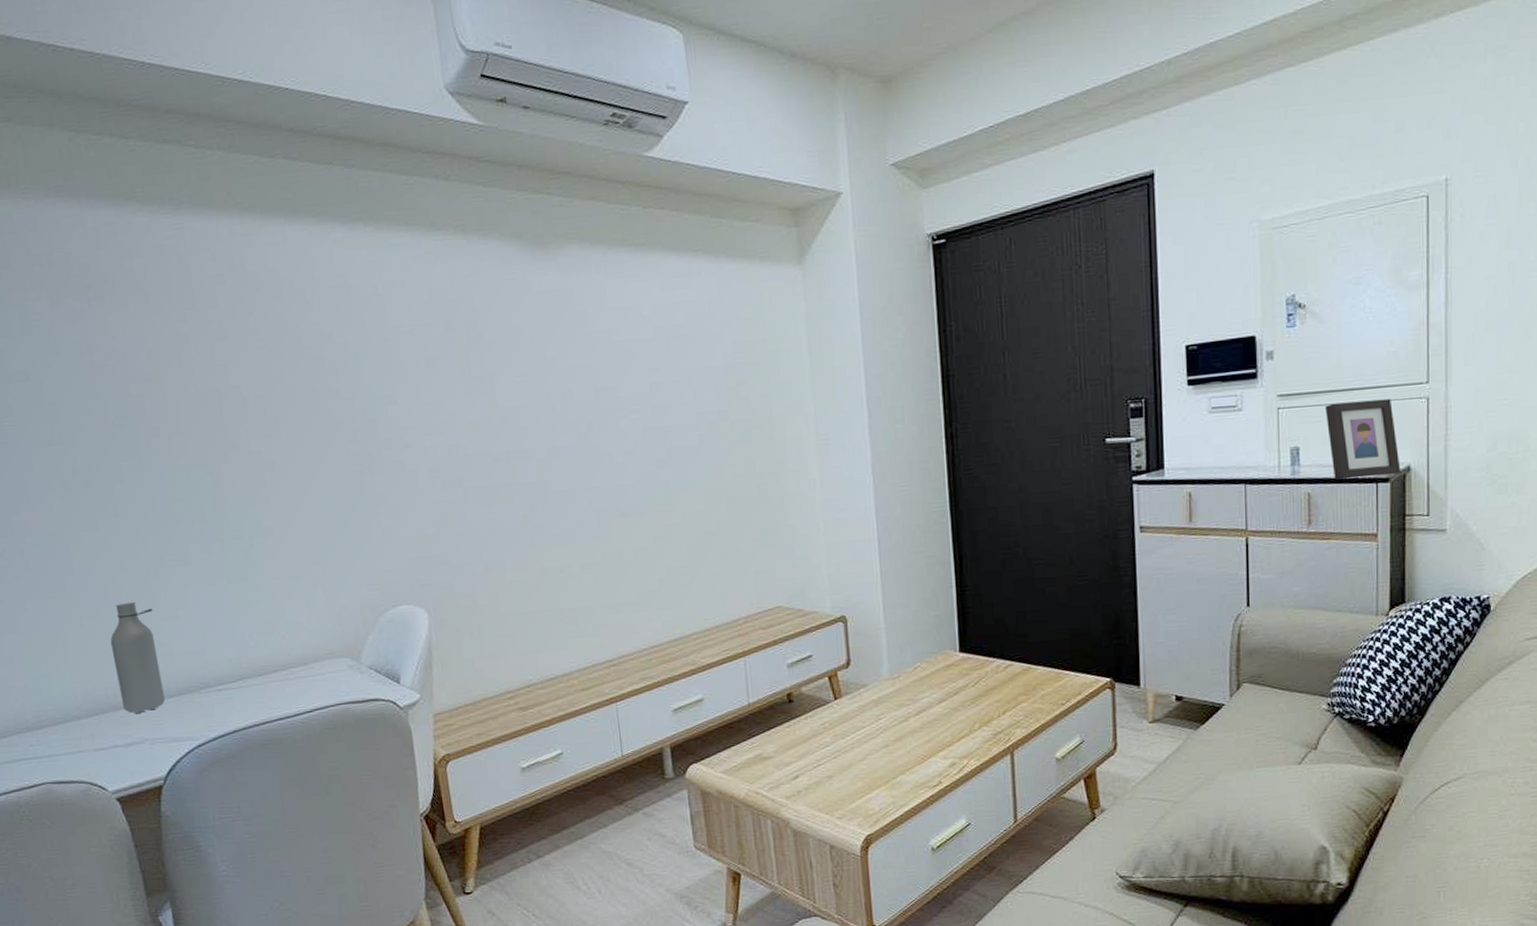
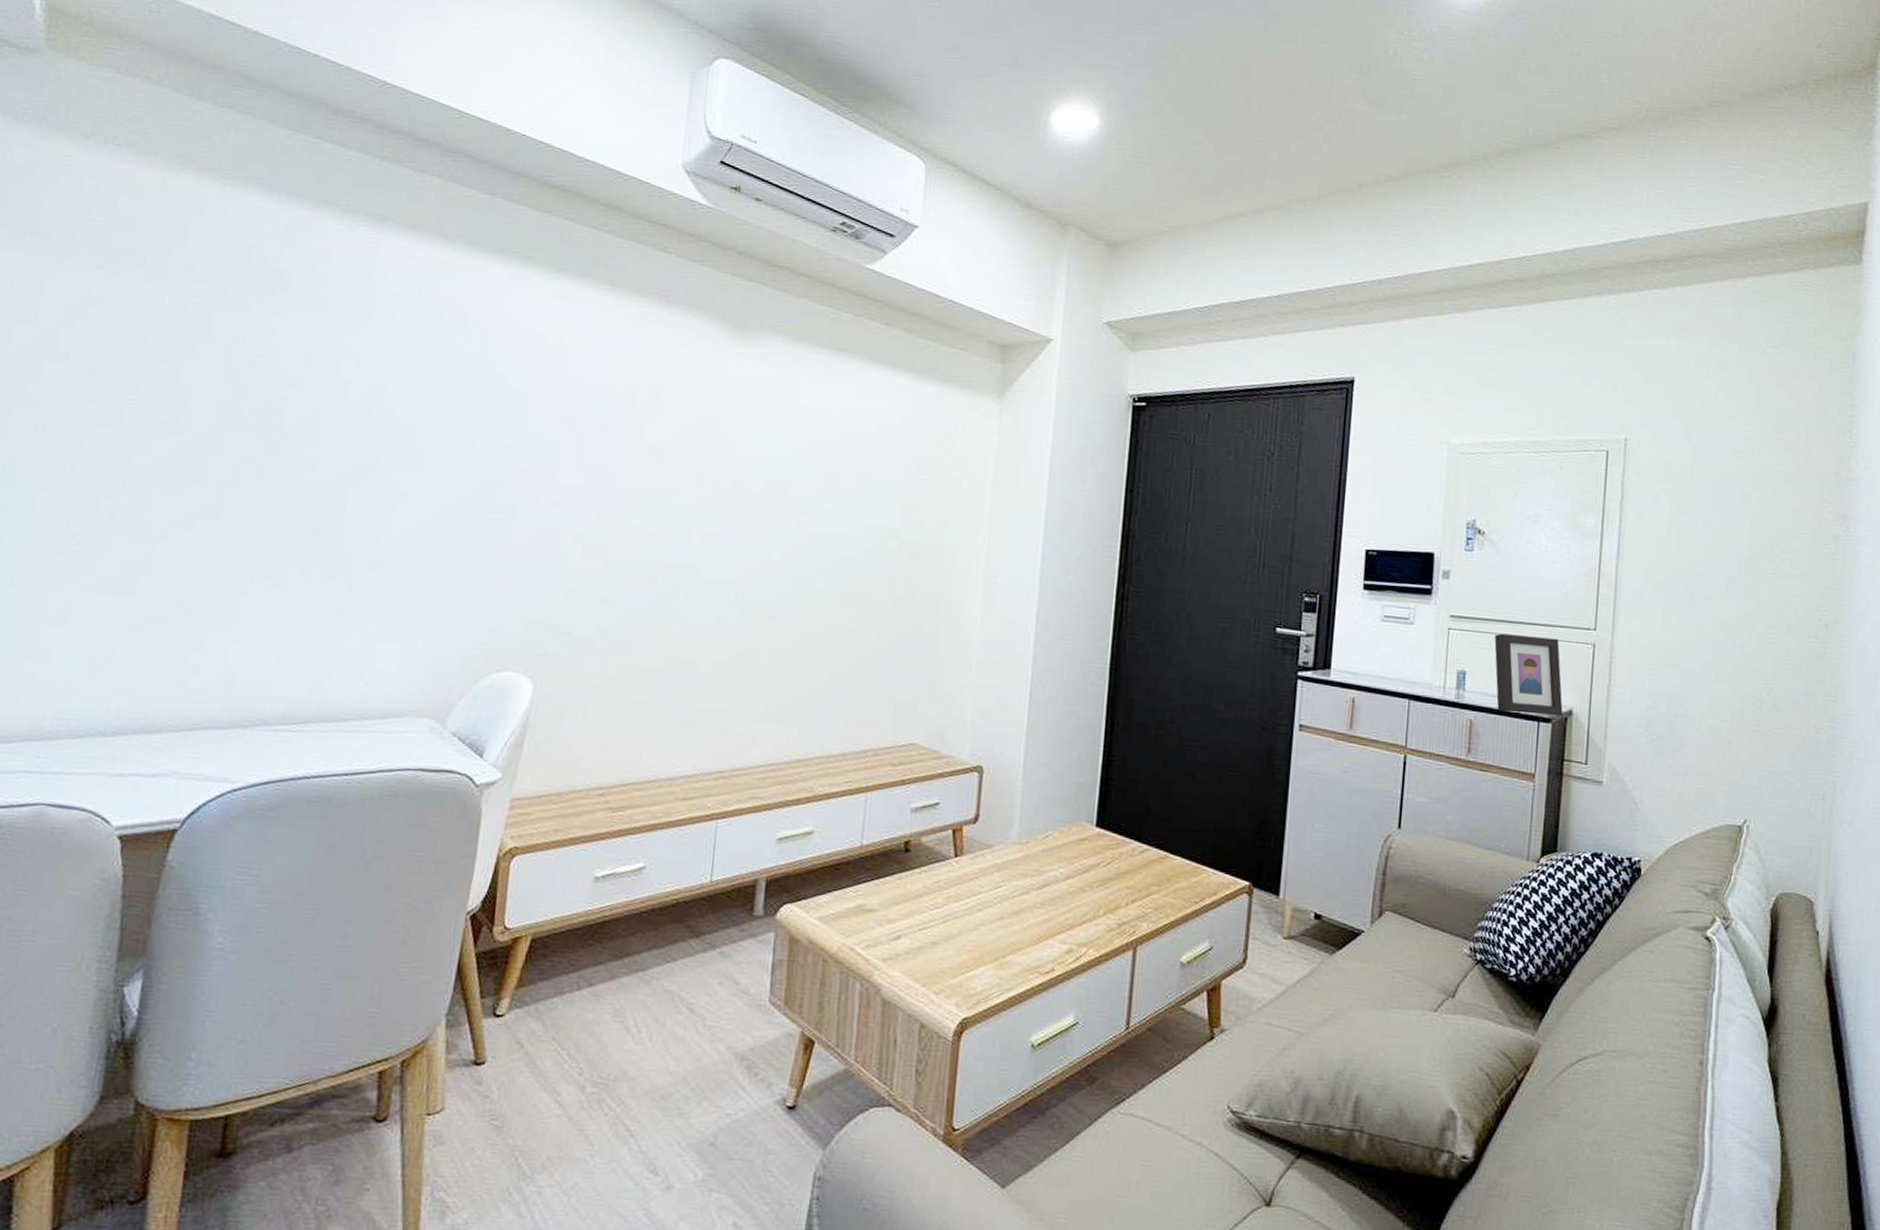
water bottle: present [110,601,165,714] -> none [159,614,228,741]

